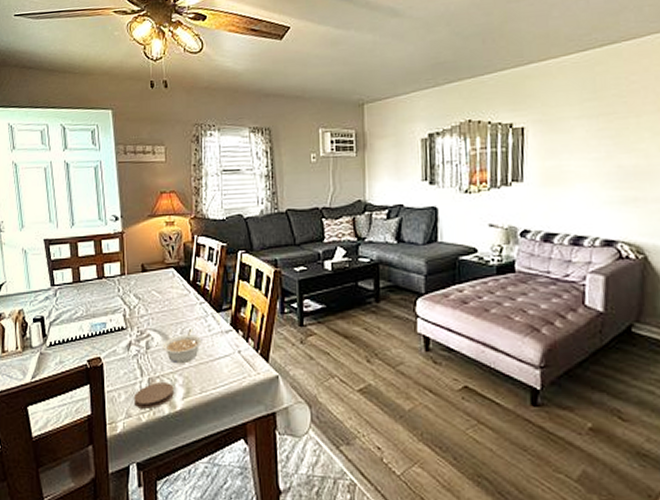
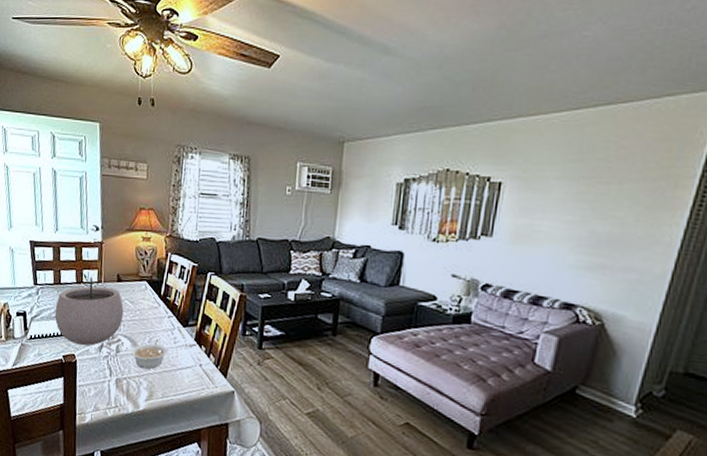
plant pot: none [76,267,151,347] -> present [55,273,124,346]
coaster: present [134,382,174,409] -> none [102,383,139,406]

